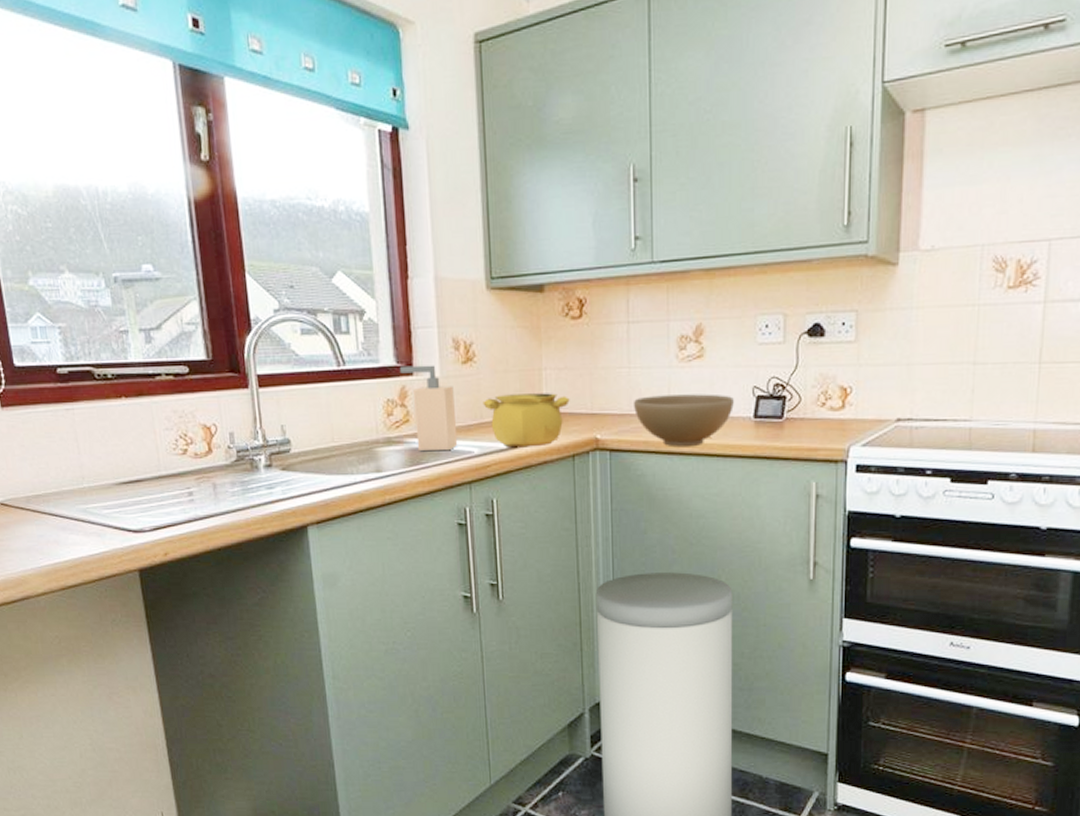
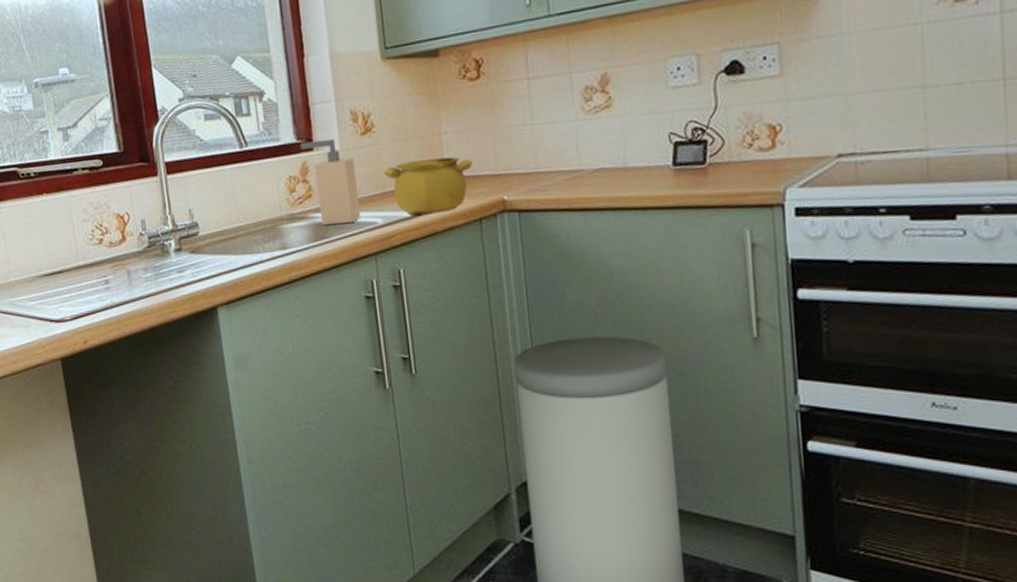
bowl: present [633,394,734,448] -> none [539,144,649,204]

